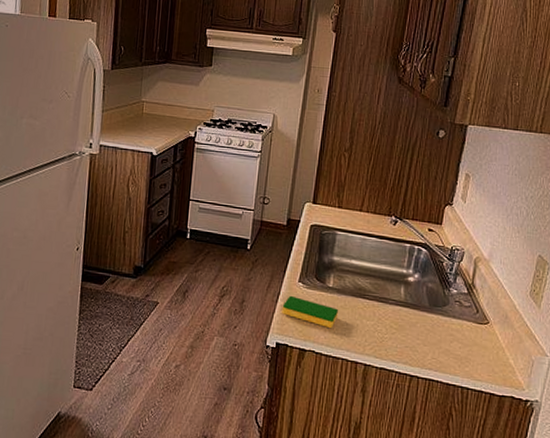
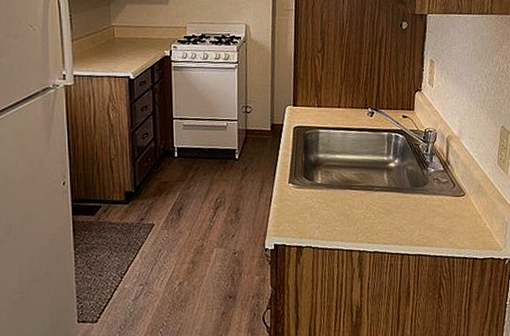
dish sponge: present [282,295,338,328] -> none [276,197,329,222]

